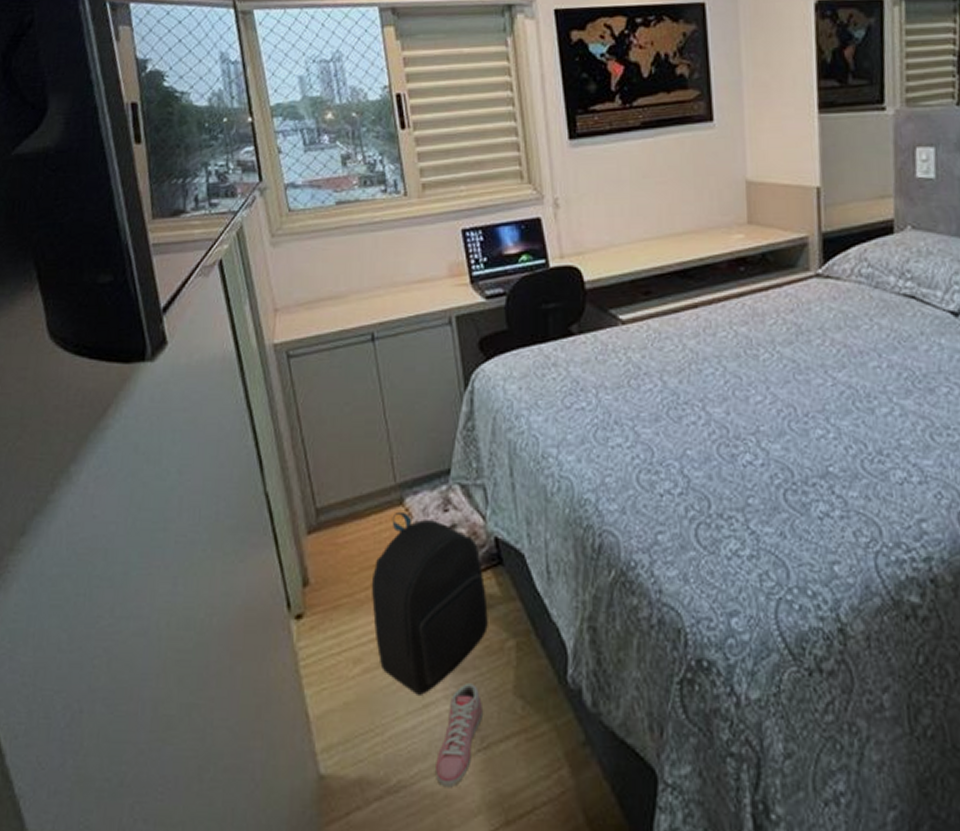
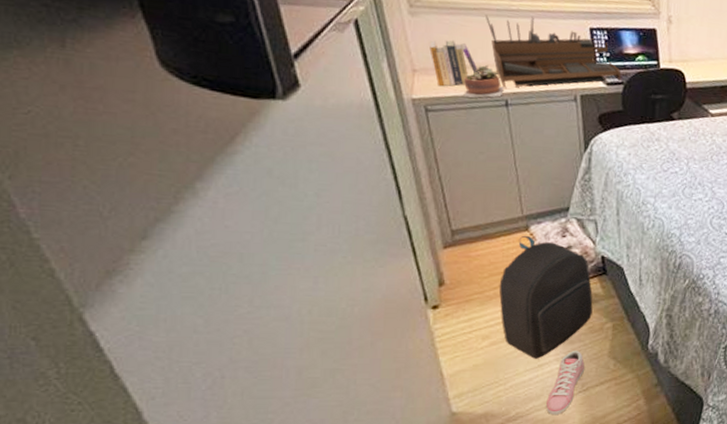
books: none [291,269,343,326] -> present [429,40,479,87]
succulent plant: none [326,292,369,336] -> present [463,64,504,99]
desk organizer: none [348,227,503,318] -> present [486,15,622,88]

